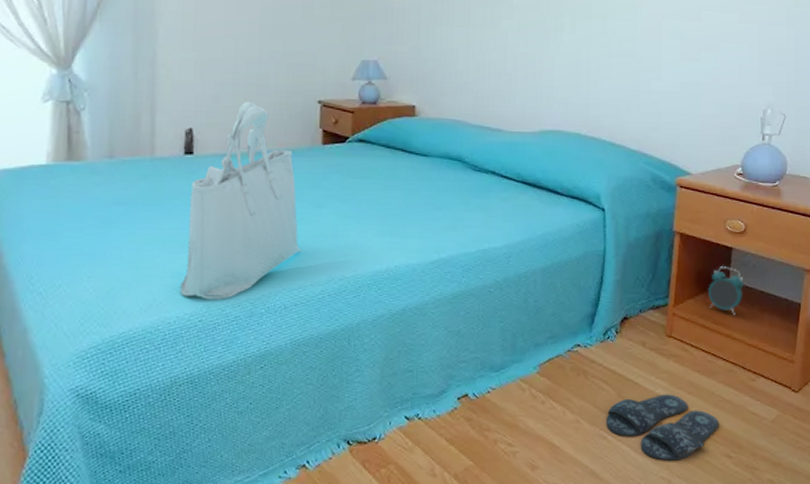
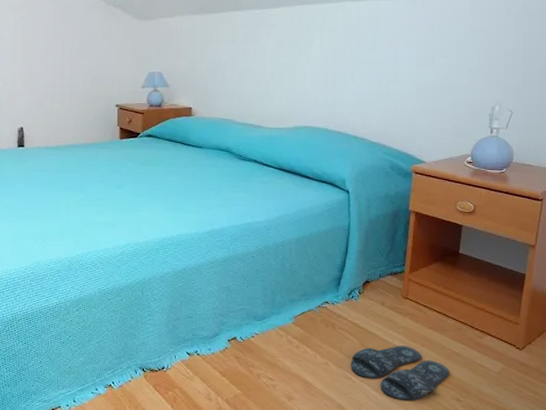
handbag: present [179,102,302,299] -> none [16,106,106,257]
alarm clock: present [707,266,744,316] -> none [439,241,473,283]

